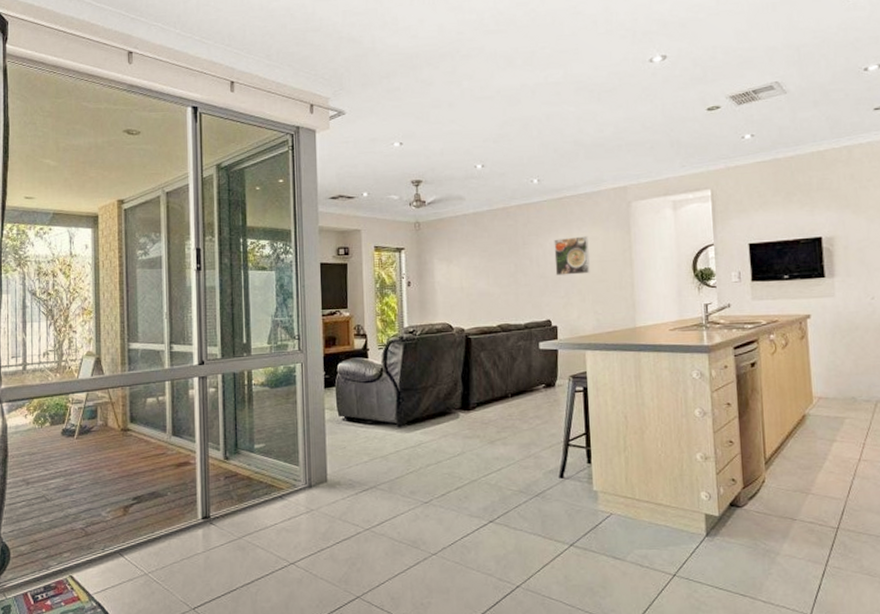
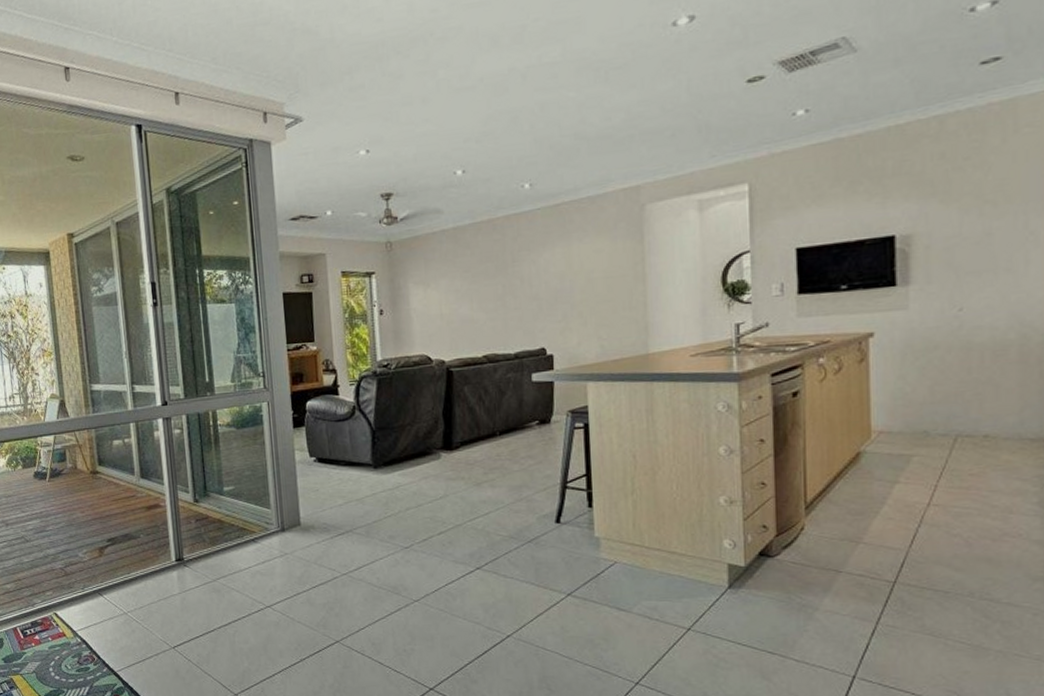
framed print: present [554,236,590,276] -> none [549,248,593,297]

